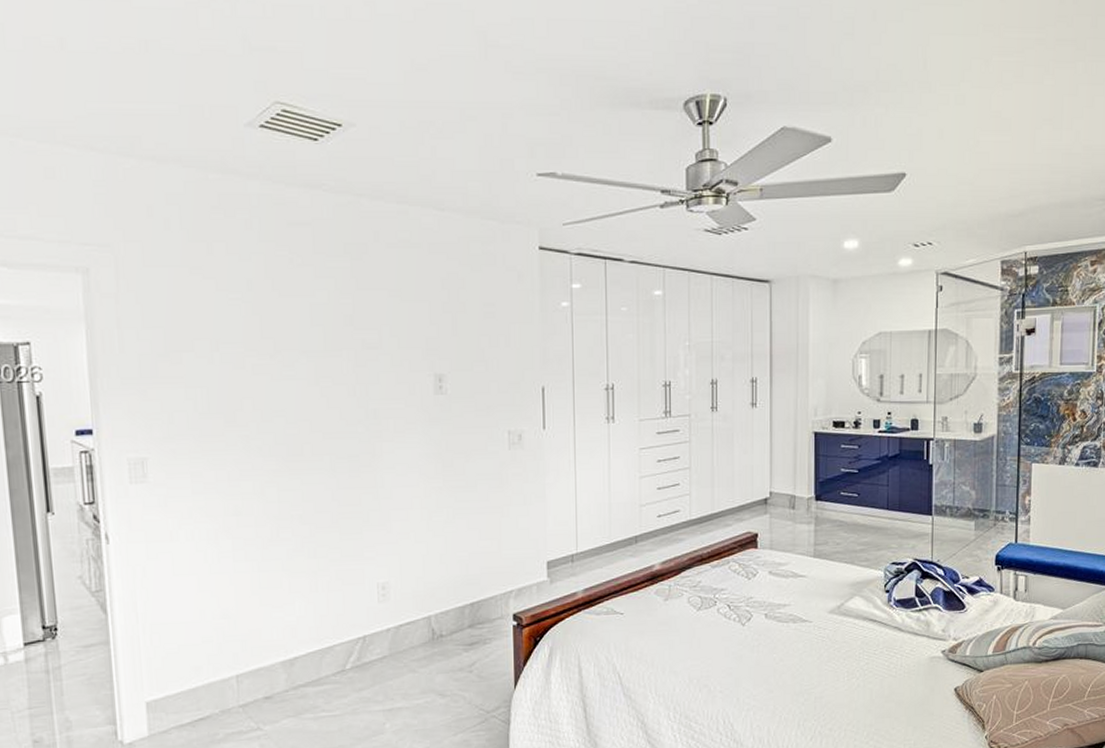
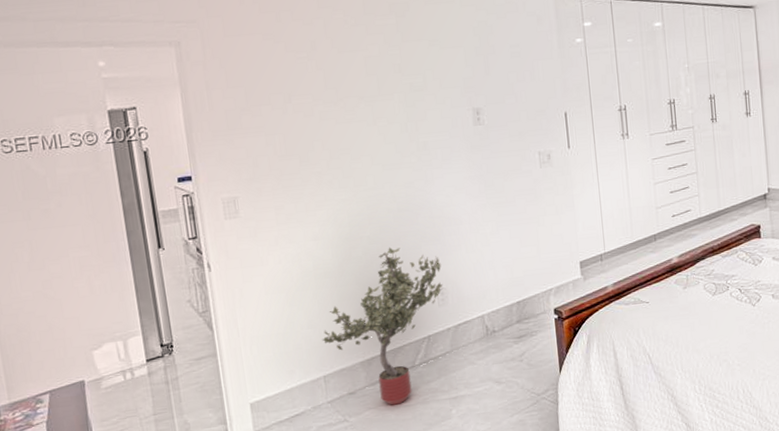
potted tree: none [237,530,386,714] -> present [322,247,444,406]

